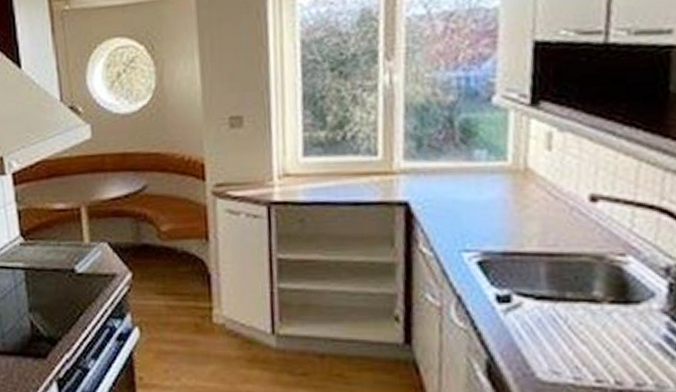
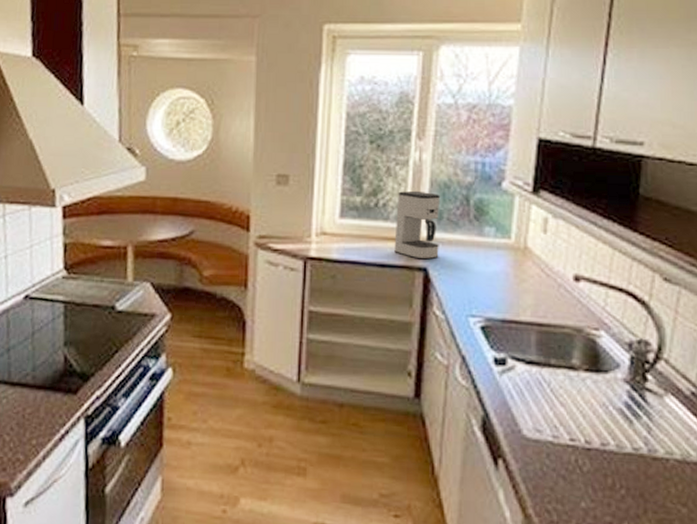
coffee maker: none [367,117,421,194] -> present [394,190,441,260]

